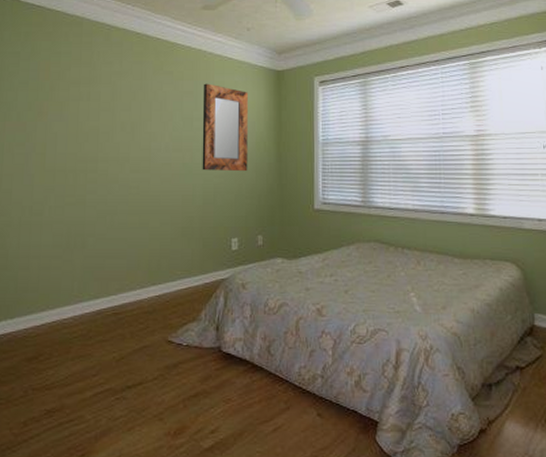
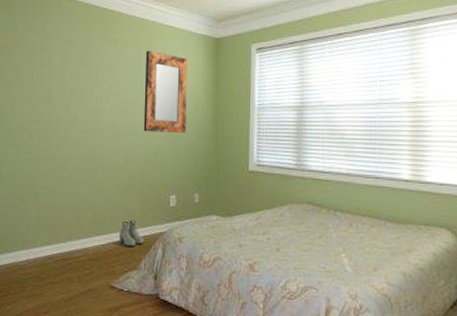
boots: none [176,266,205,295] -> present [119,219,144,246]

